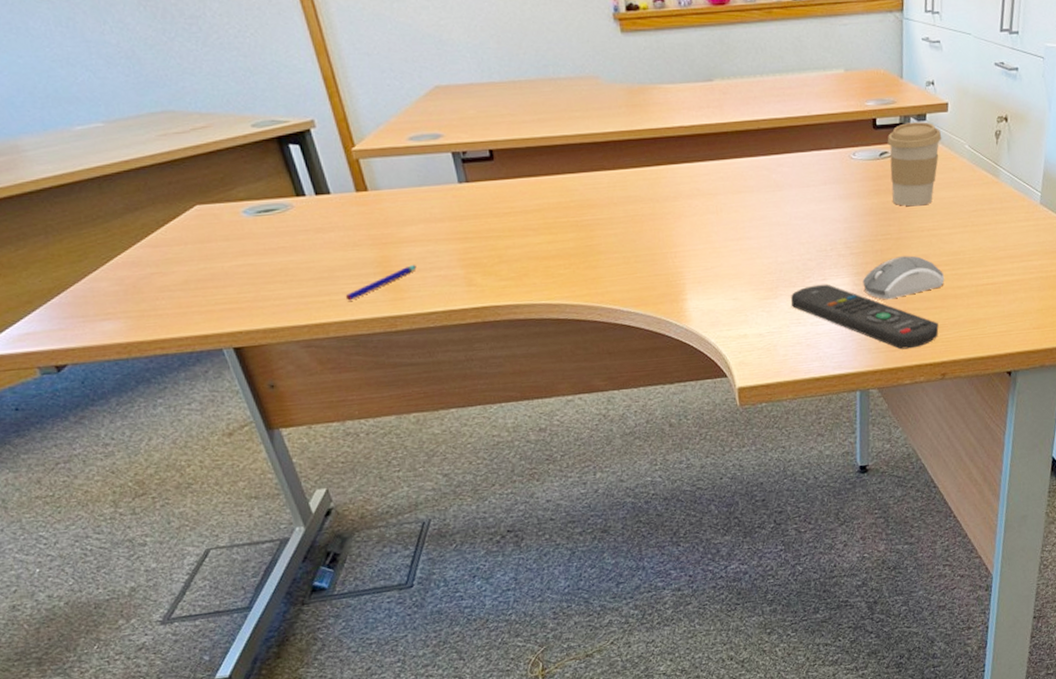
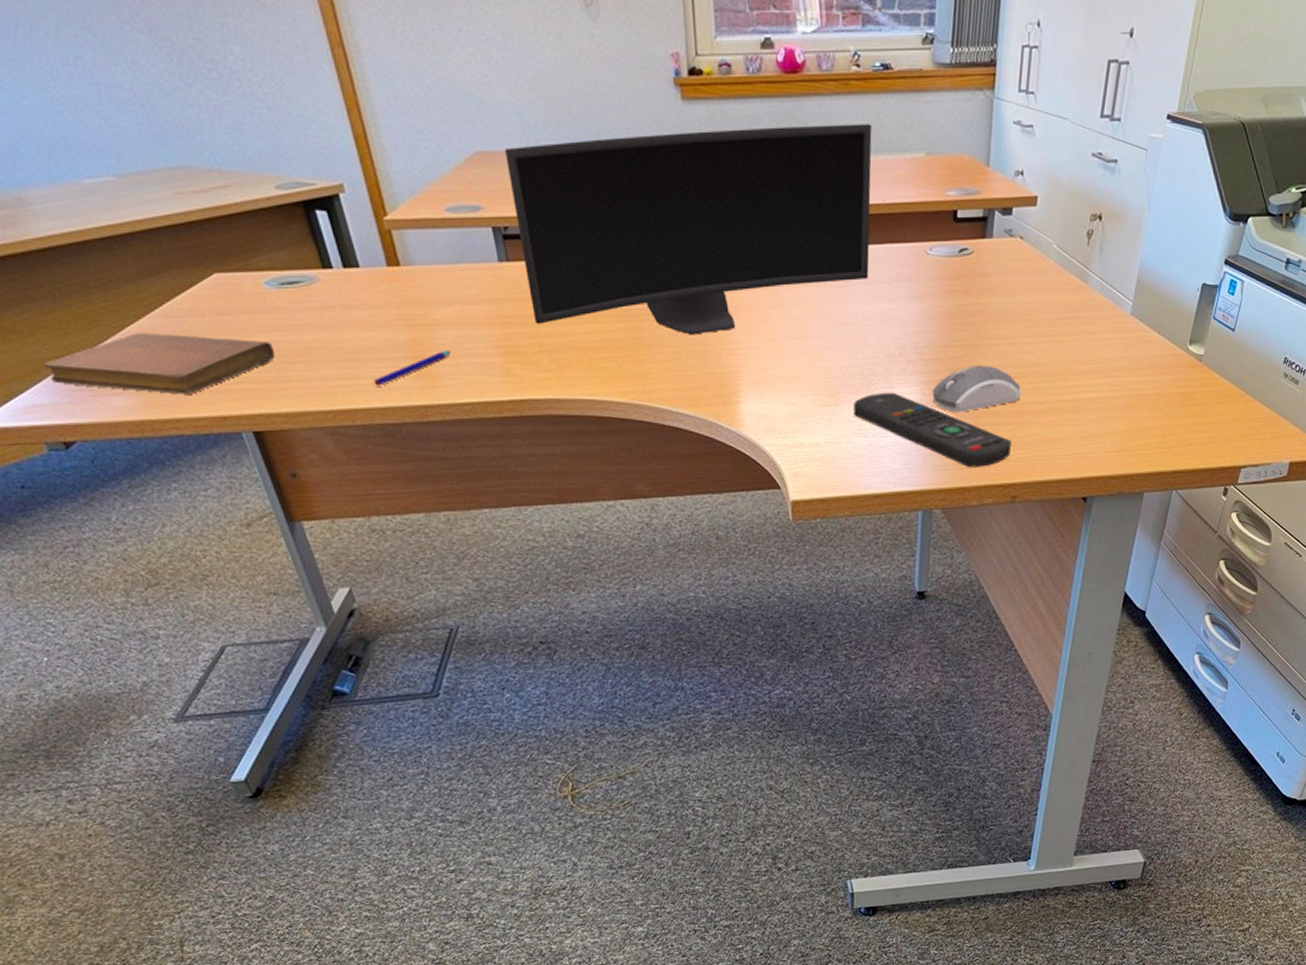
notebook: none [37,261,254,317] -> present [44,332,276,395]
monitor: none [462,46,799,241] -> present [505,124,872,335]
coffee cup: present [887,122,942,207] -> none [968,216,1029,311]

